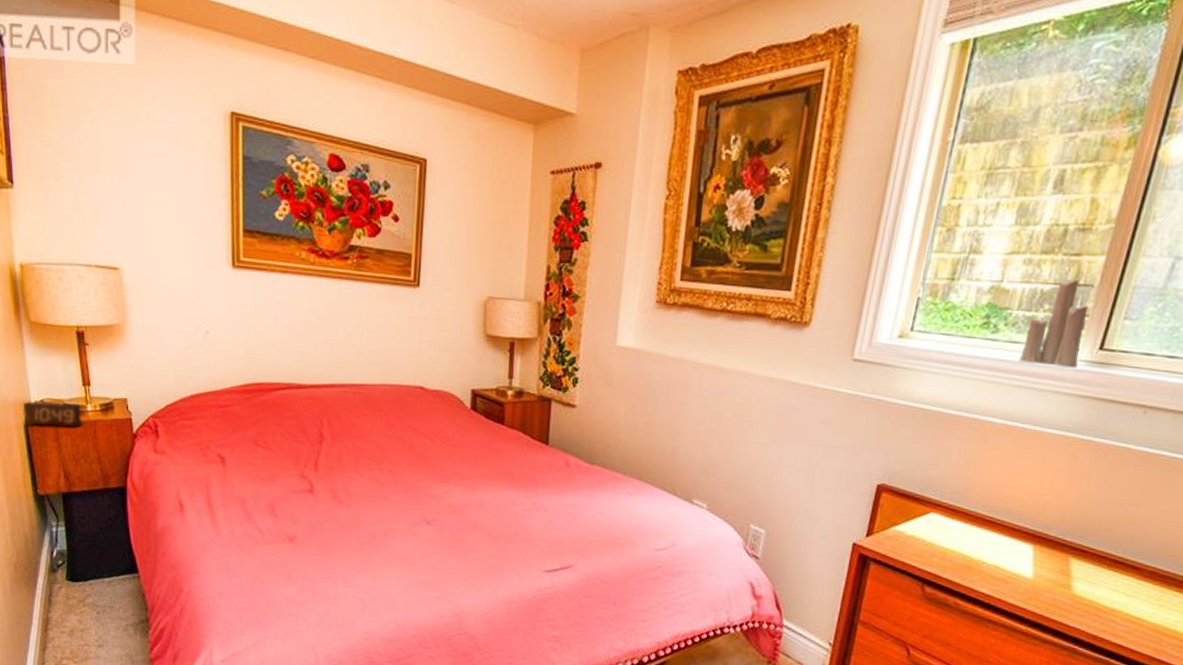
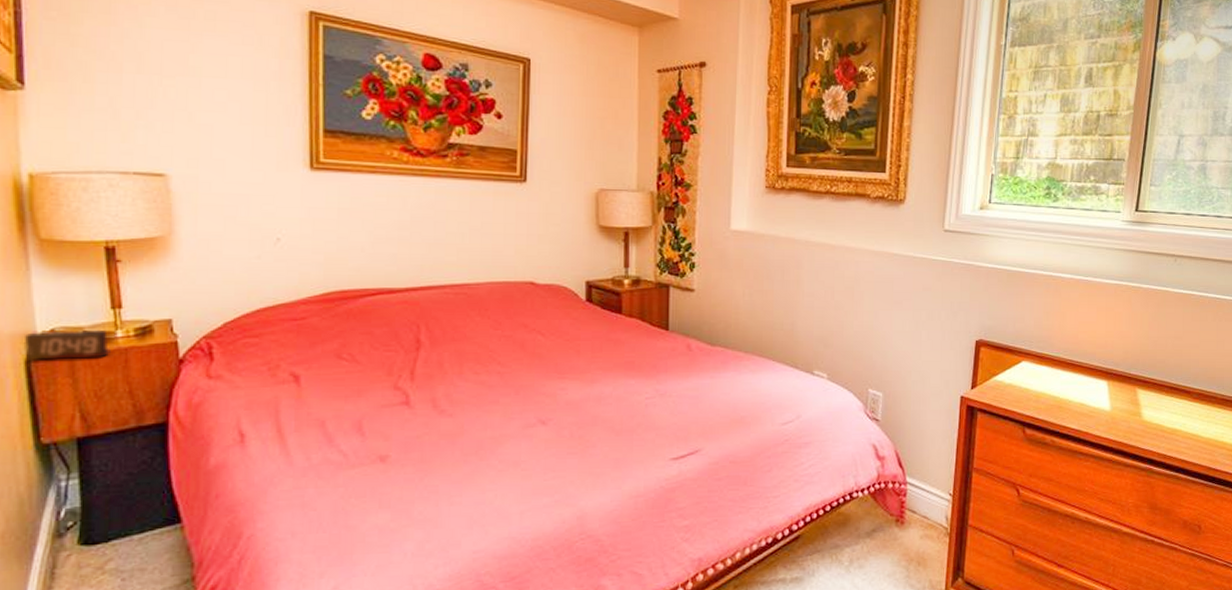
candle: present [1018,268,1089,368] -> none [1077,146,1123,227]

